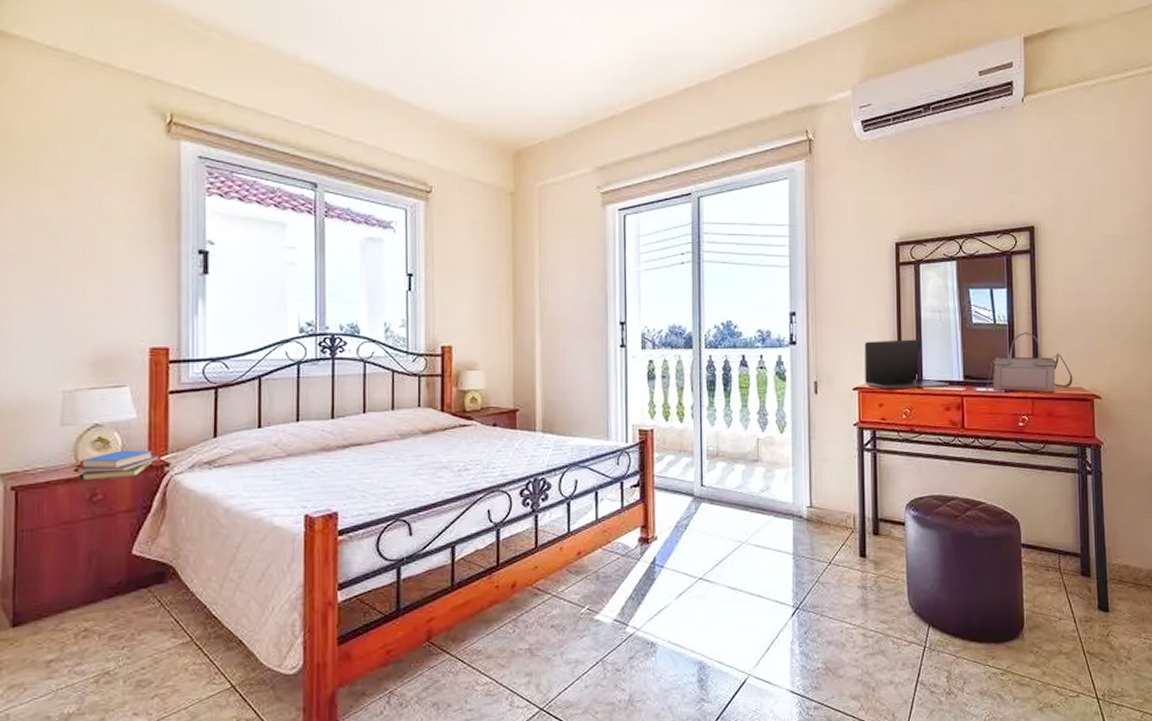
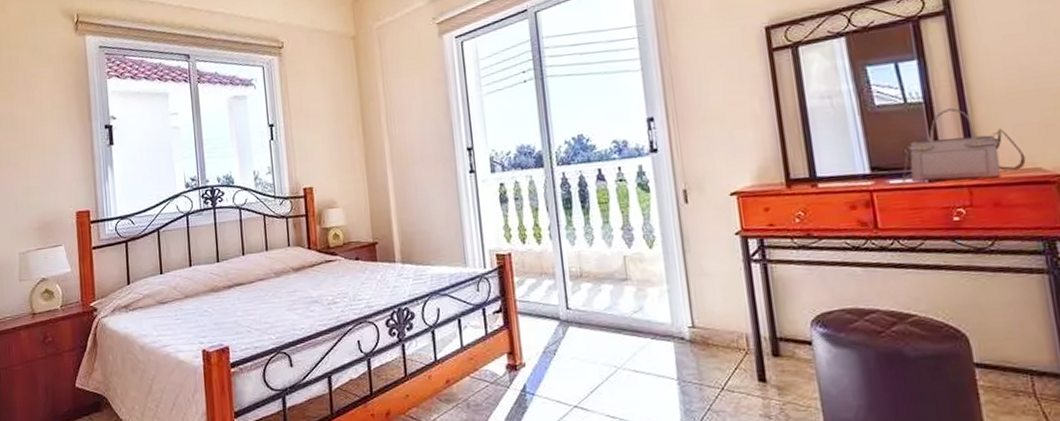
book: present [73,450,159,481] -> none [30,298,89,326]
laptop computer: present [864,339,950,391] -> none [739,131,853,193]

